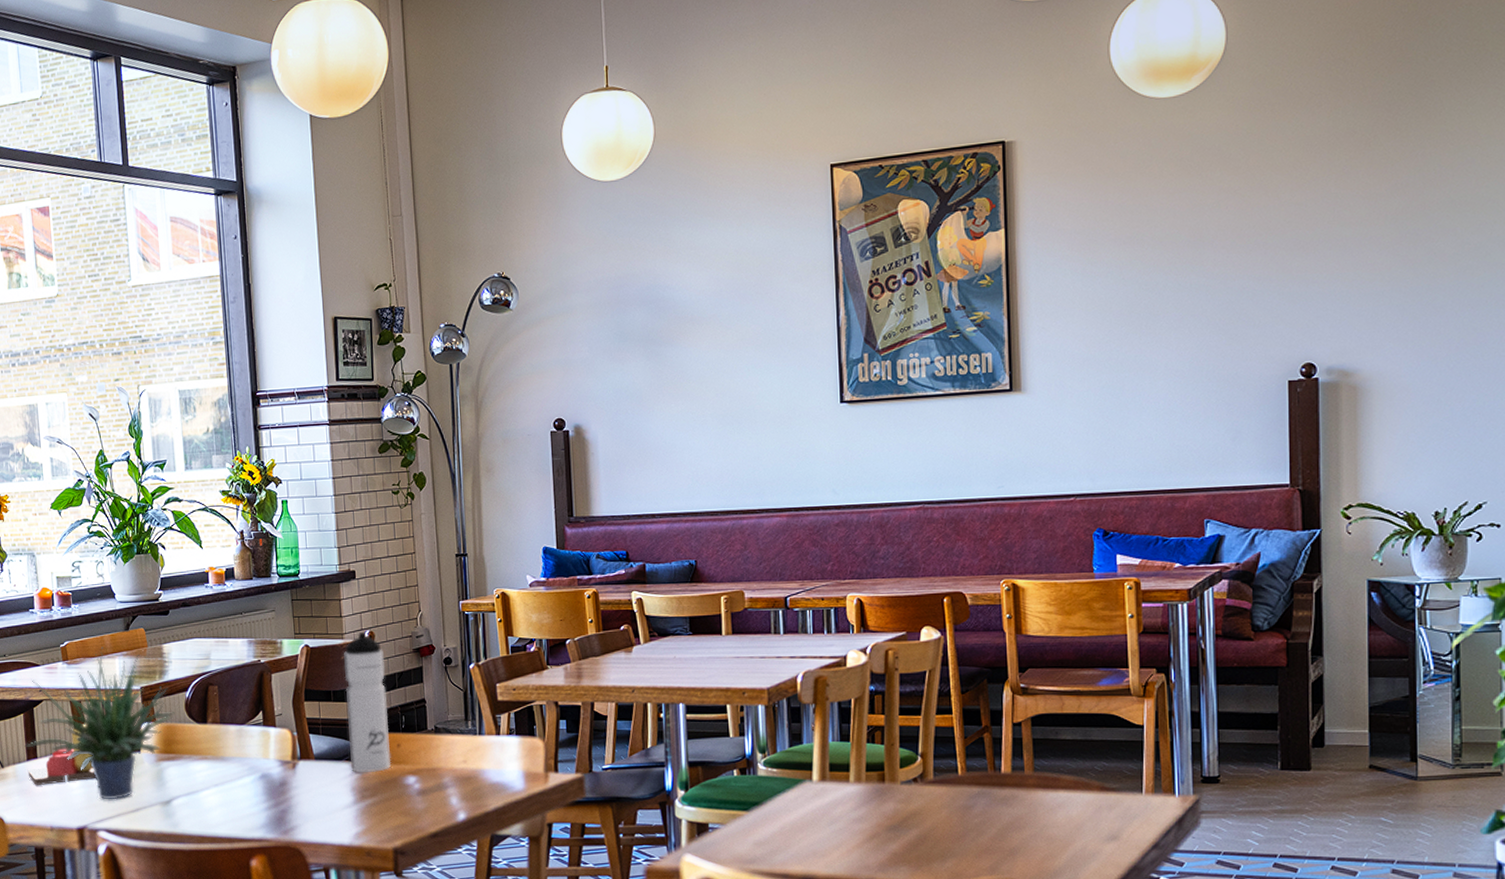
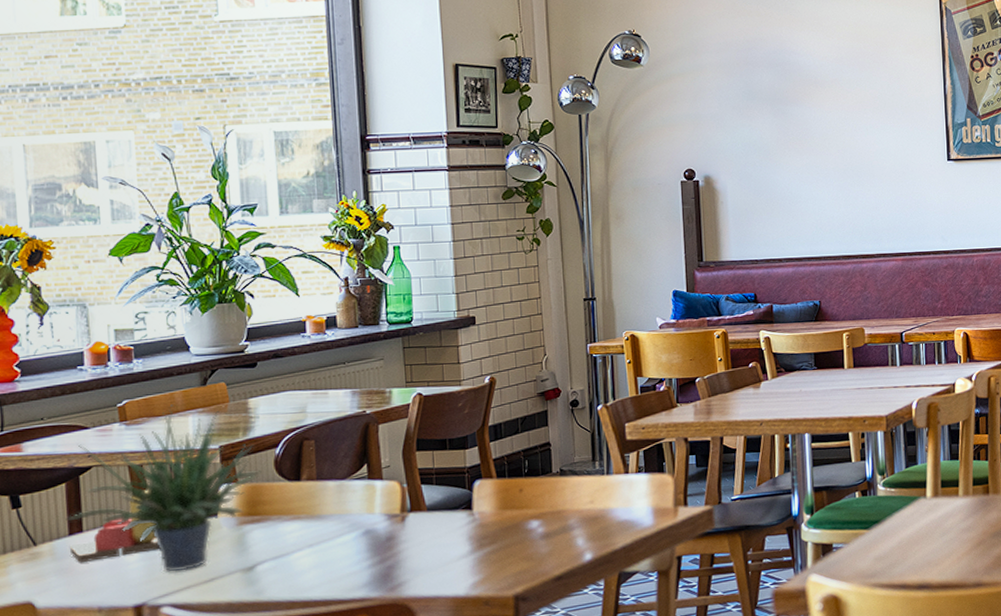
water bottle: present [344,631,392,773] -> none [462,377,513,522]

